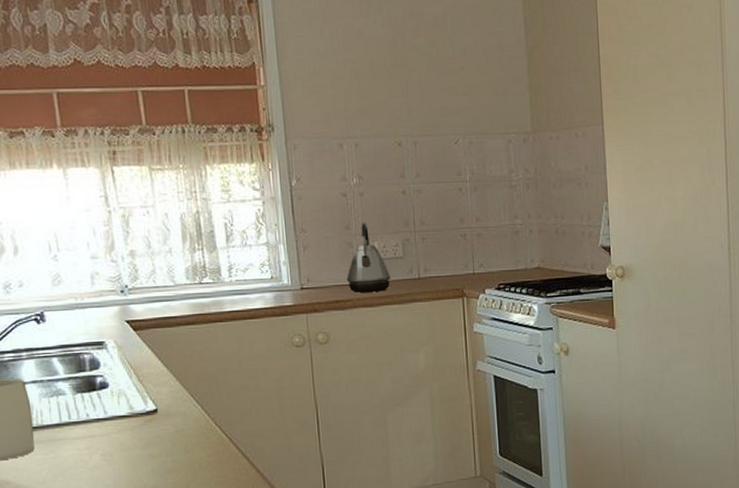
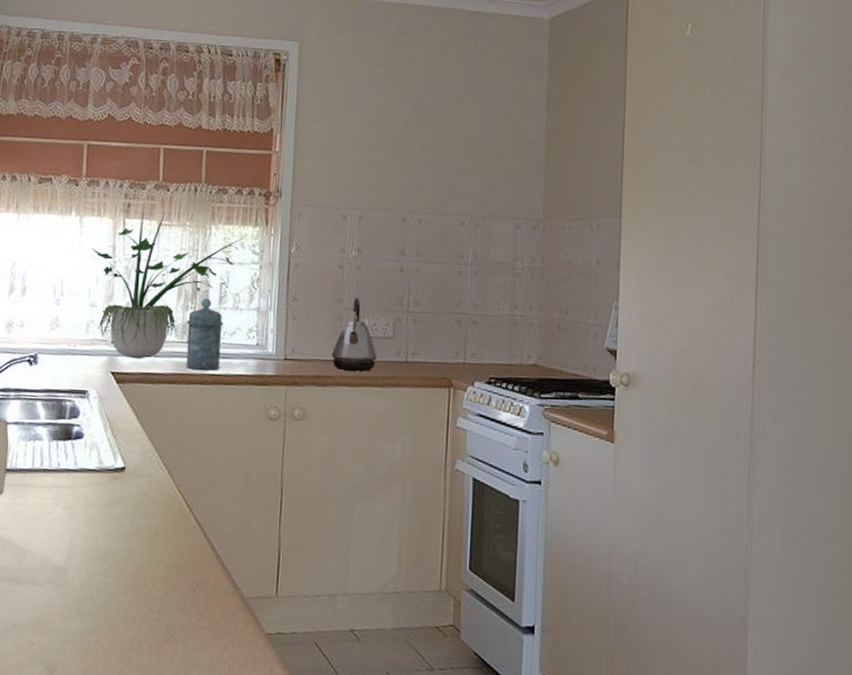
potted plant: none [82,145,242,305] -> present [92,199,244,359]
canister: none [196,238,237,309] -> present [186,298,224,370]

